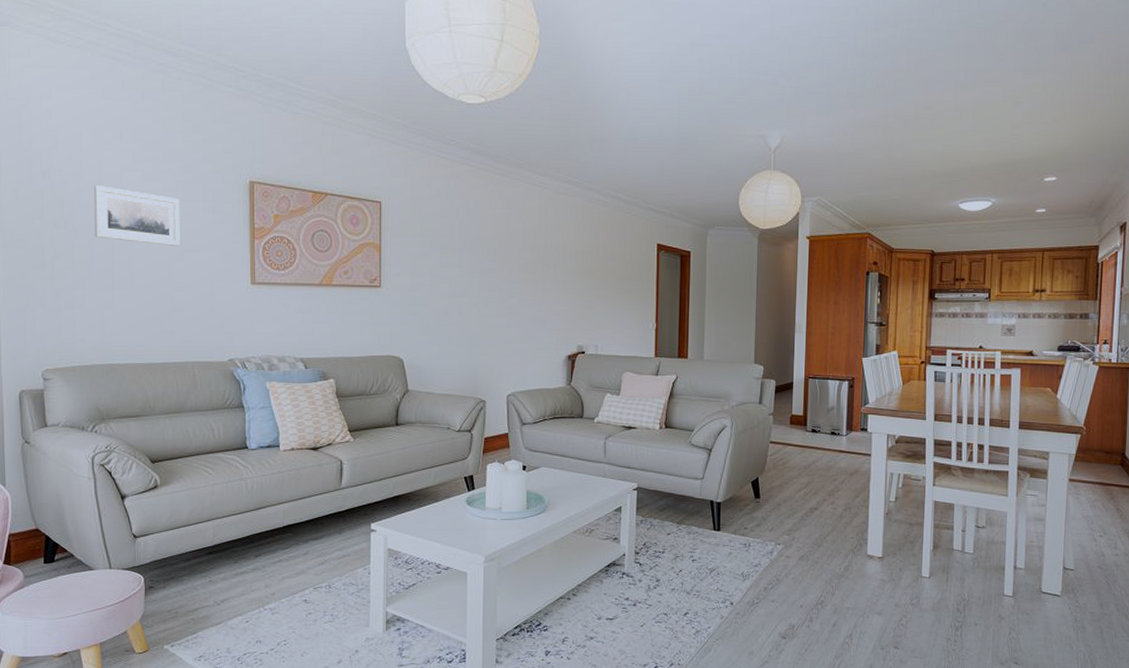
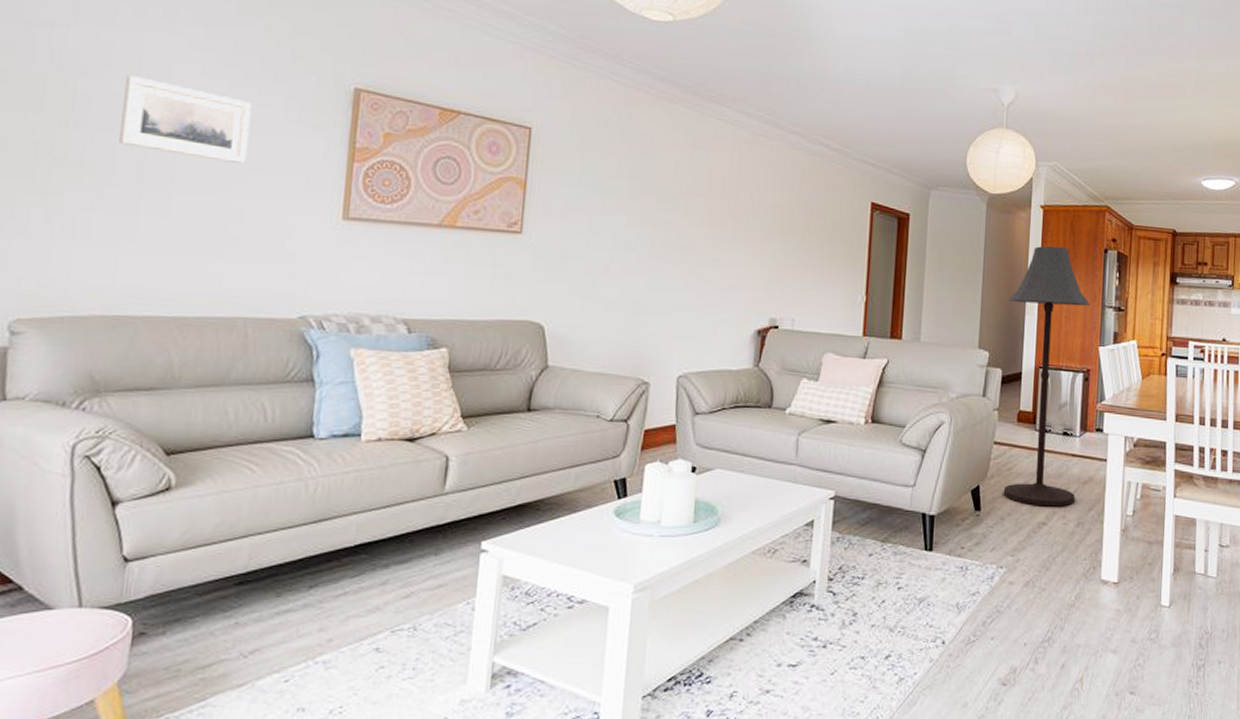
floor lamp: none [779,272,855,495] -> present [1003,246,1091,507]

